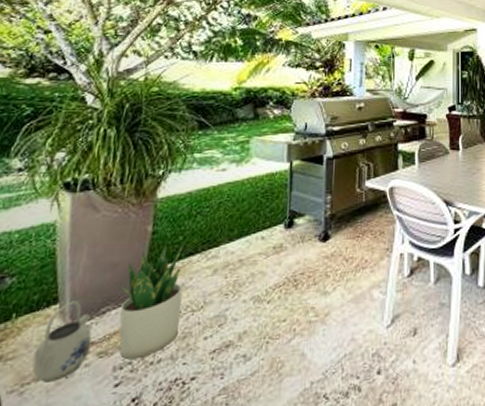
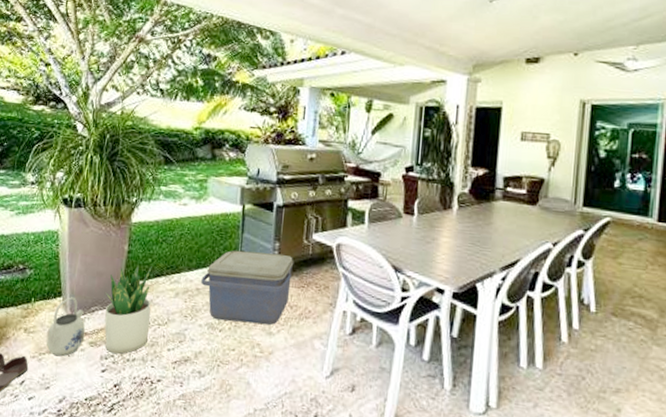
cooler: none [244,206,348,291] -> present [201,250,294,325]

